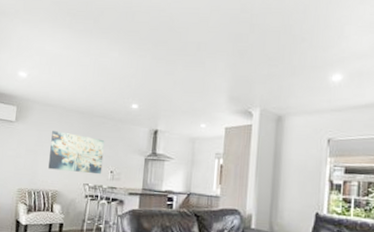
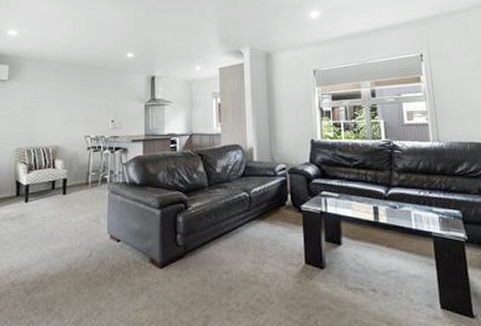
wall art: present [48,131,105,175] -> none [47,86,103,126]

